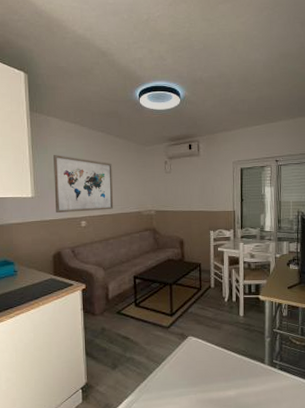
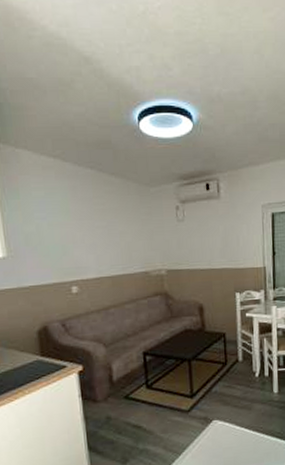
wall art: present [53,155,113,214] -> none [28,200,112,278]

